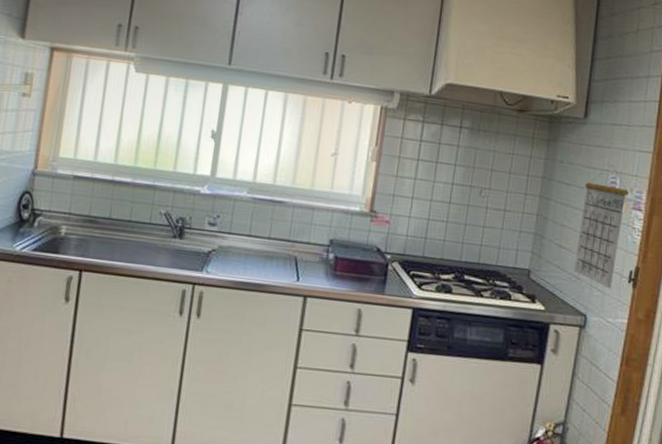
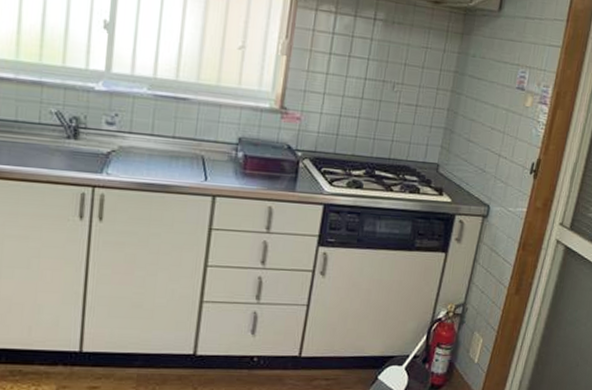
calendar: present [574,164,629,289] -> none [480,59,537,181]

